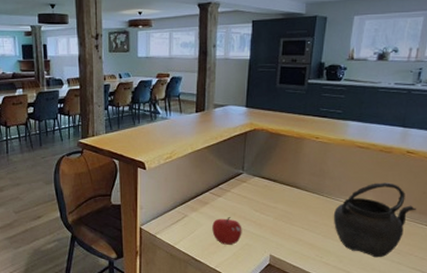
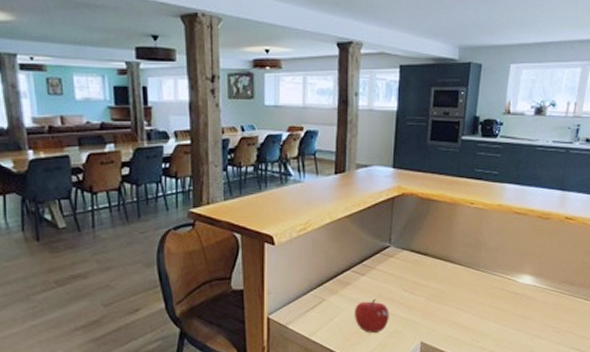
kettle: present [333,183,416,258] -> none [489,253,575,339]

